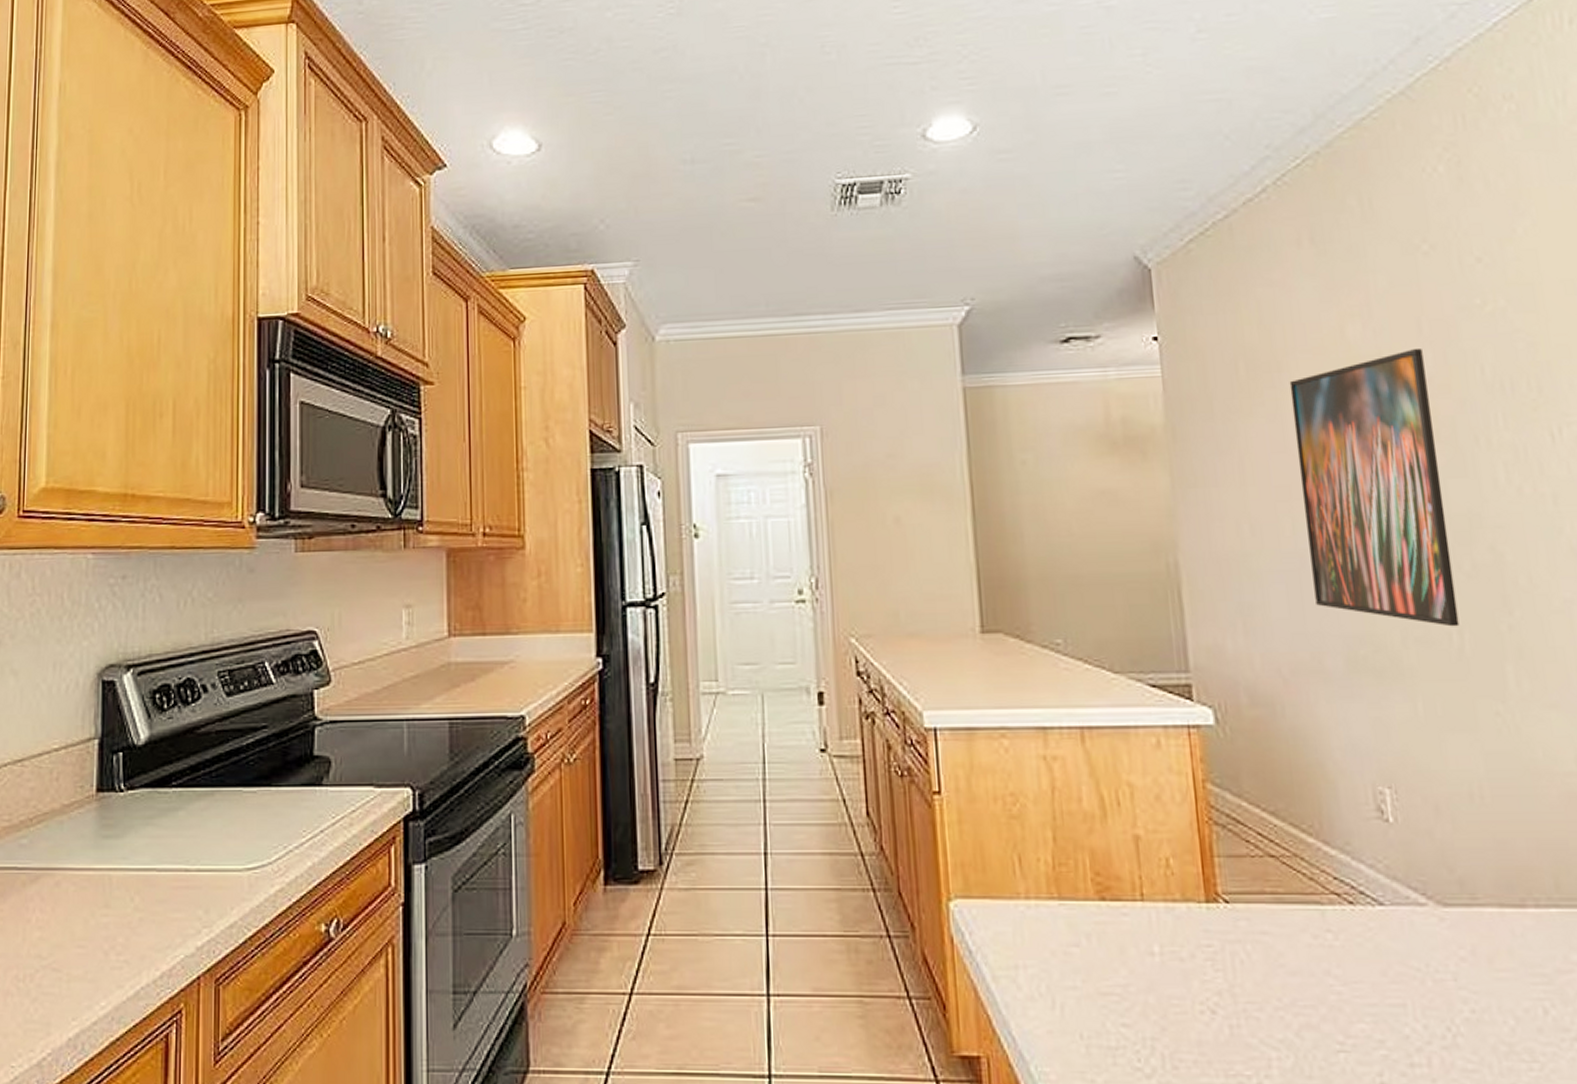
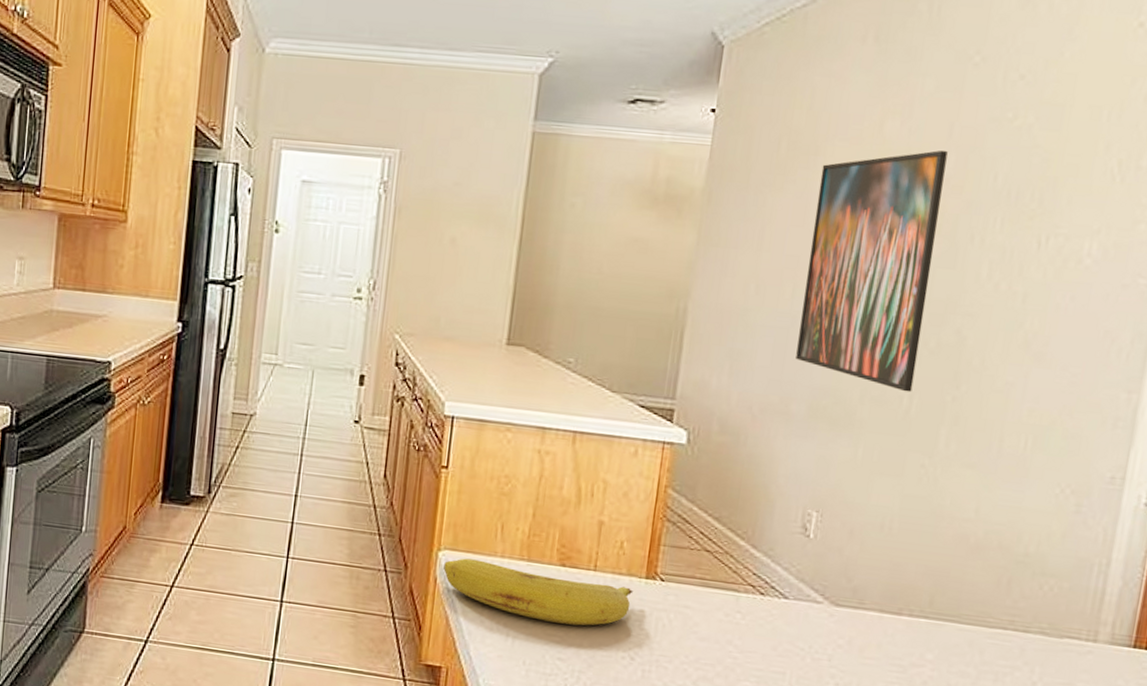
fruit: none [958,906,1196,977] -> present [443,558,634,626]

